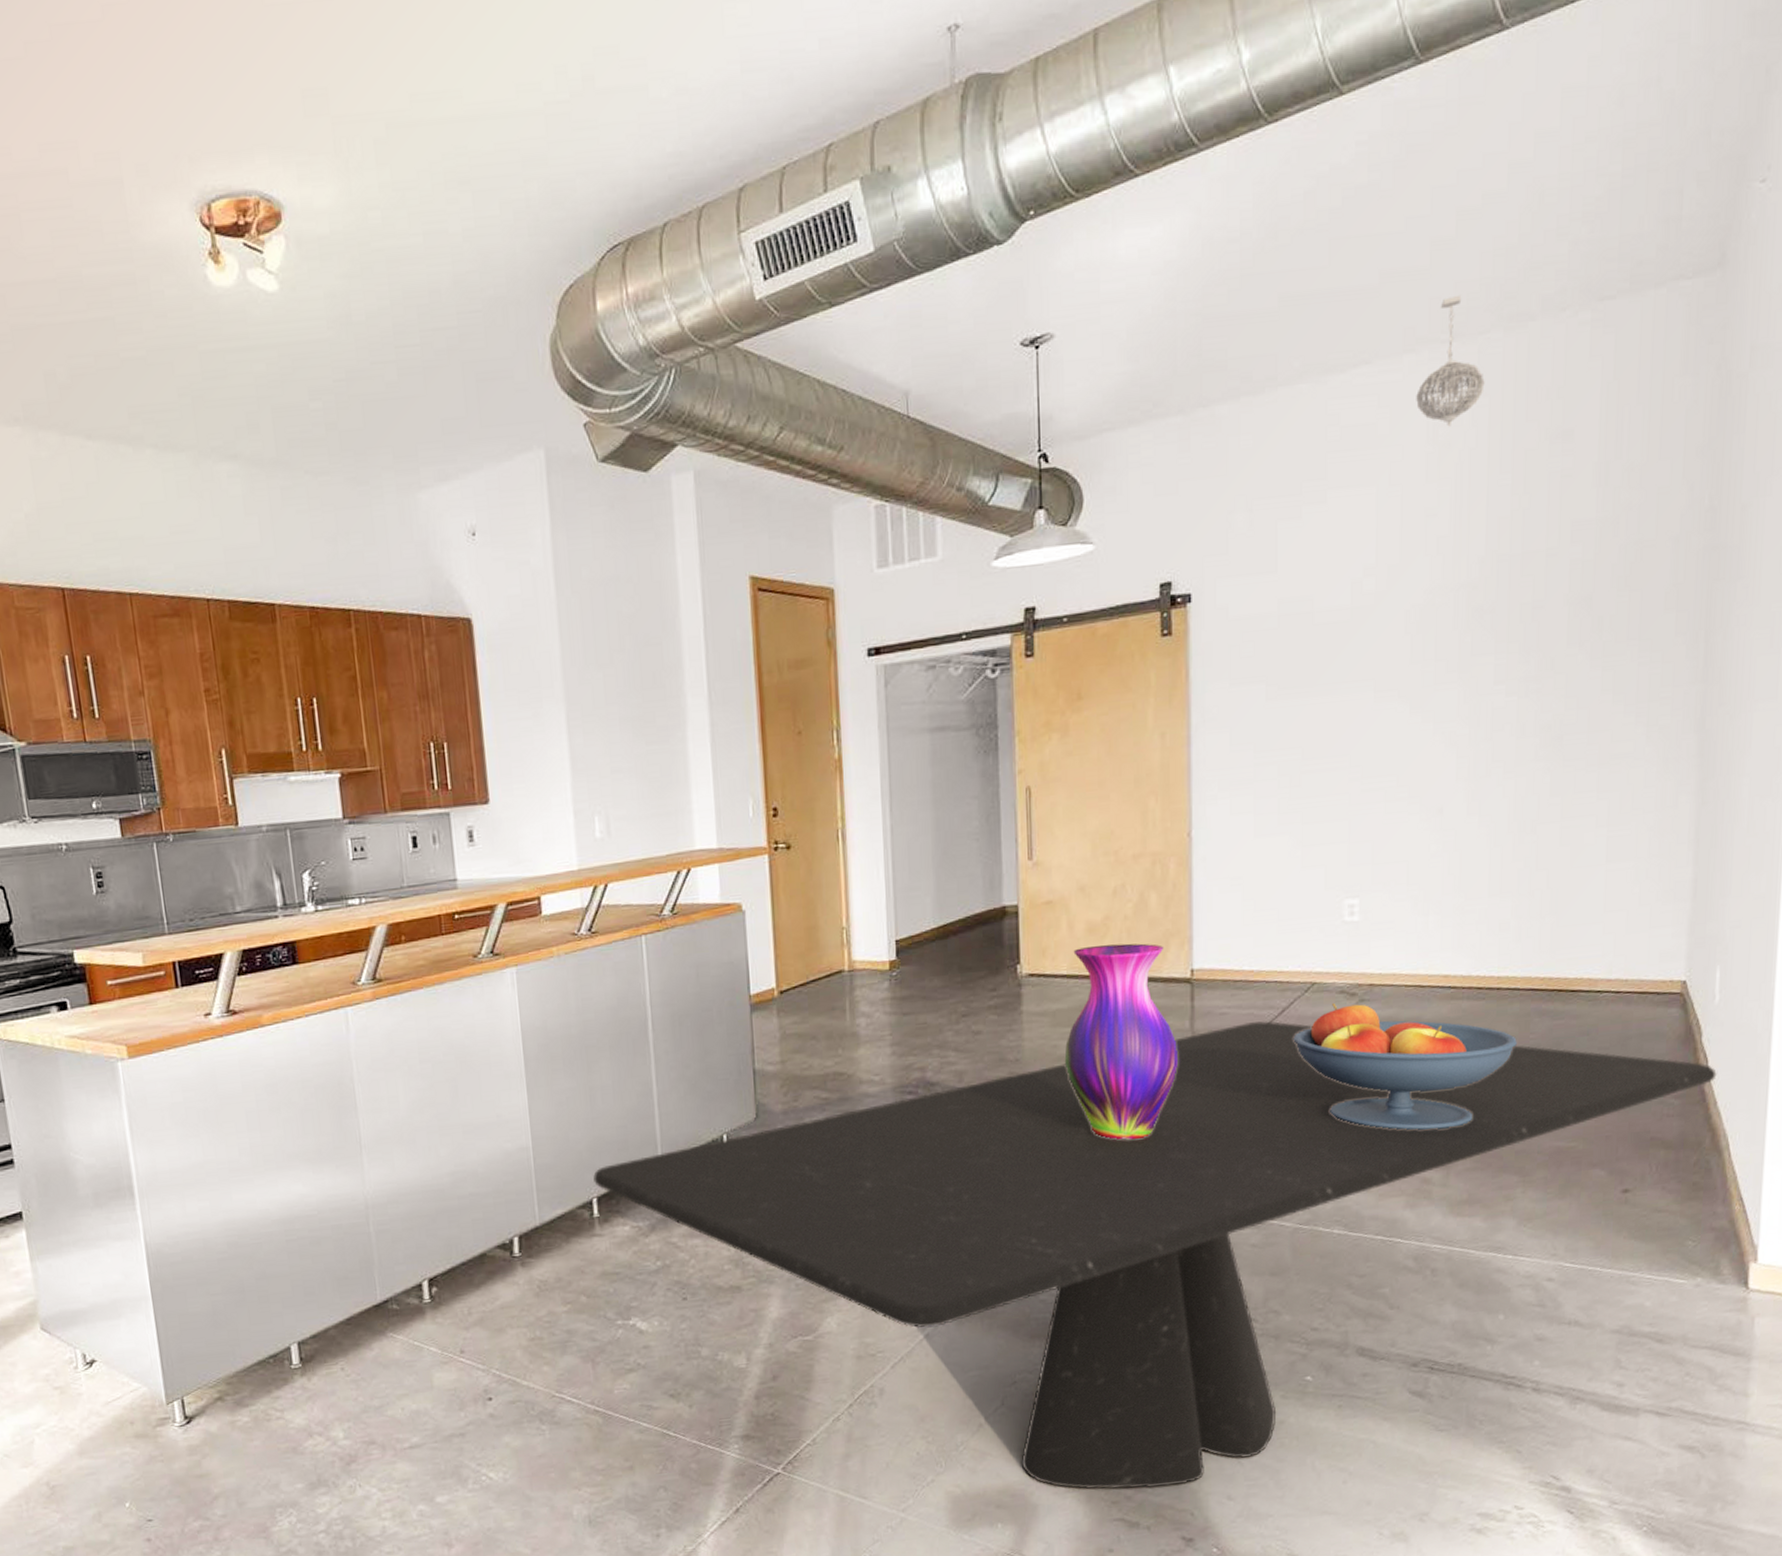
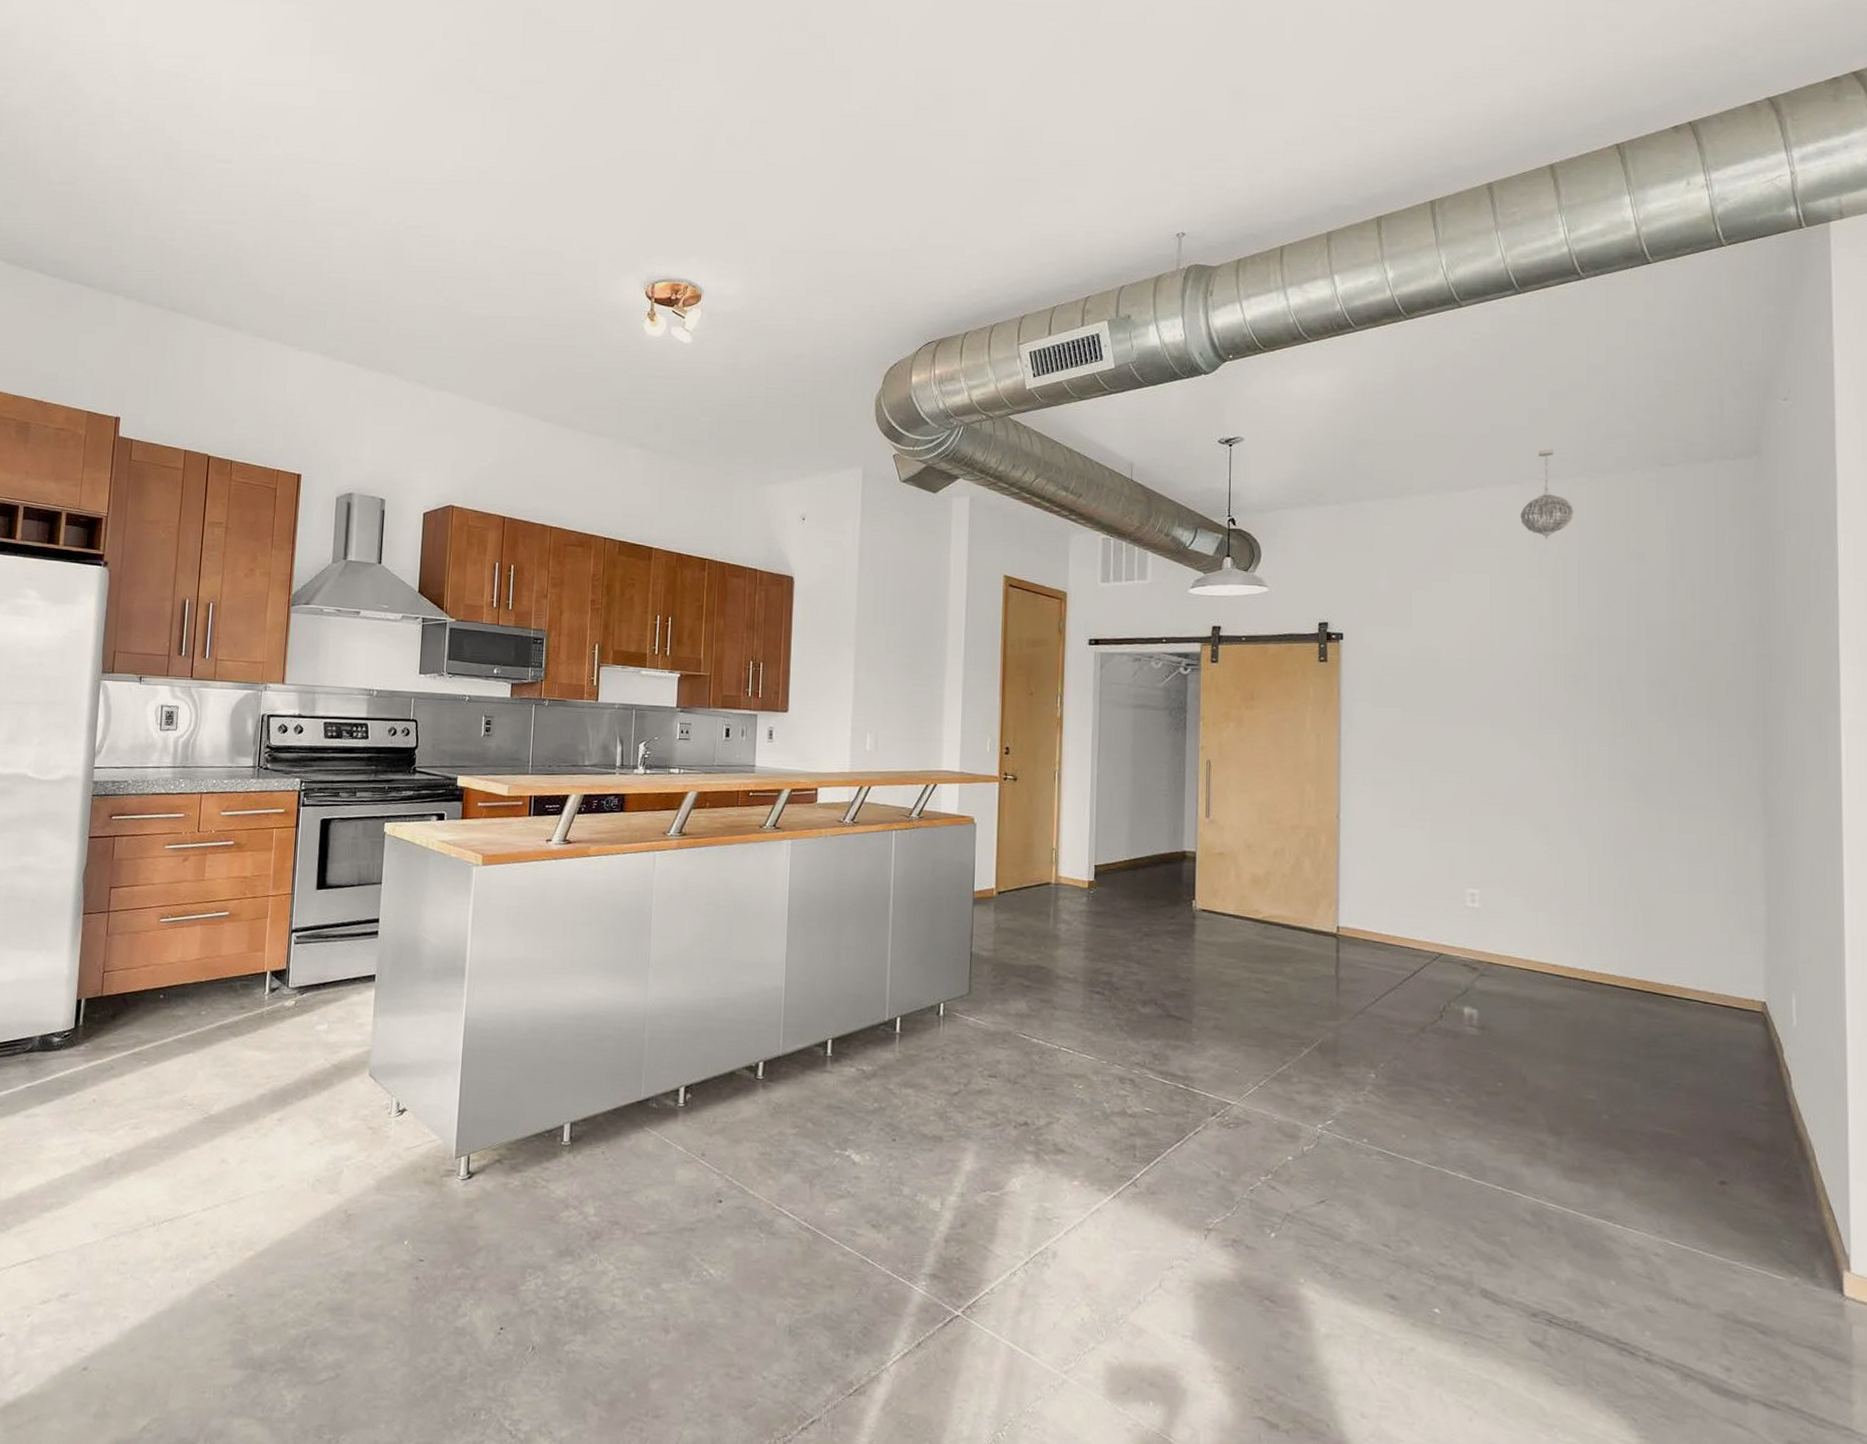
dining table: present [593,1021,1717,1489] -> none [831,978,1799,1395]
vase: present [1064,943,1179,1140] -> none [1228,894,1325,1064]
fruit bowl: present [1293,1002,1517,1131] -> none [1423,973,1618,1099]

